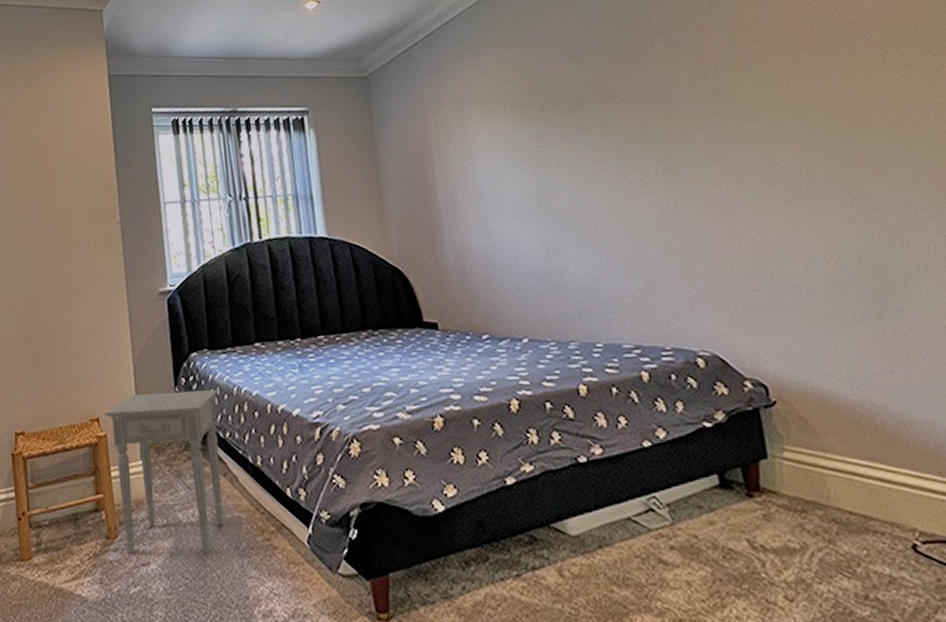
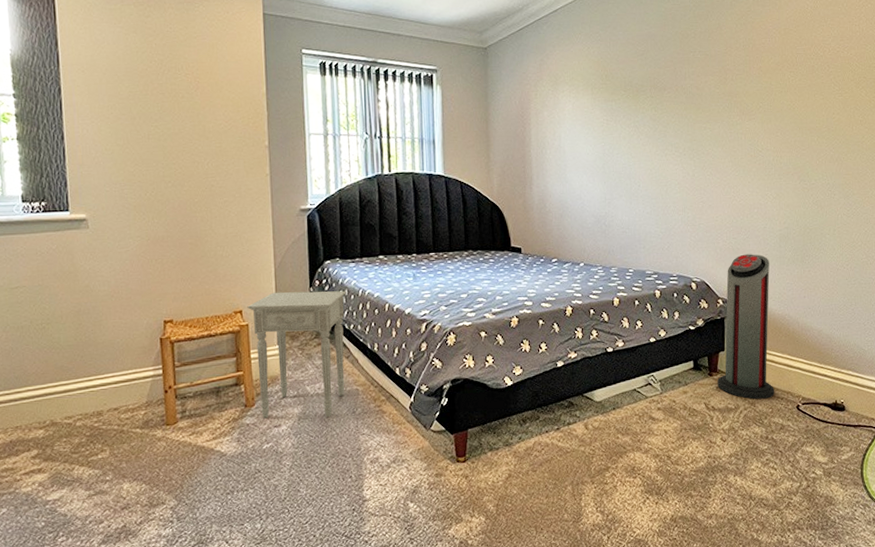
air purifier: none [751,311,867,535] -> present [717,254,774,400]

